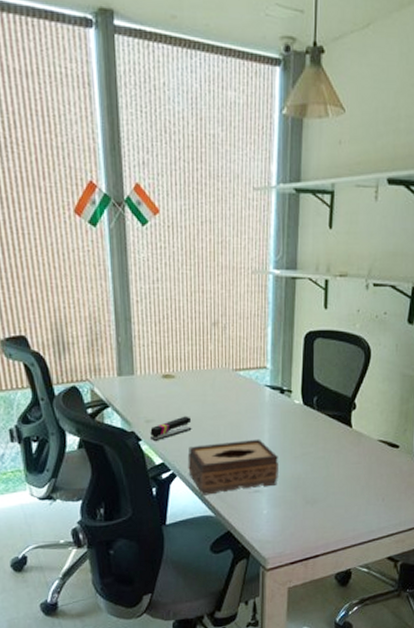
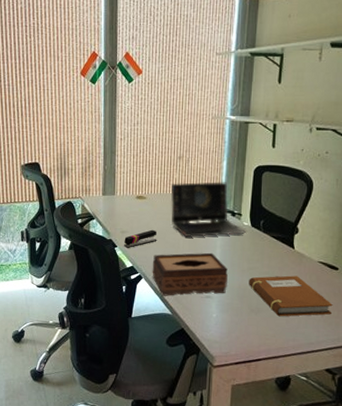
laptop computer: none [205,352,297,423] -> present [170,182,246,238]
notebook: none [303,458,394,506] -> present [249,275,333,317]

